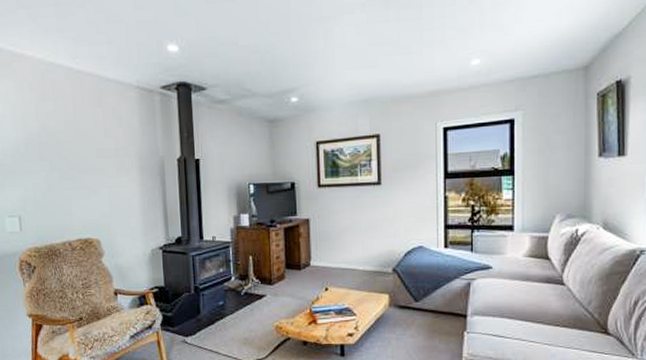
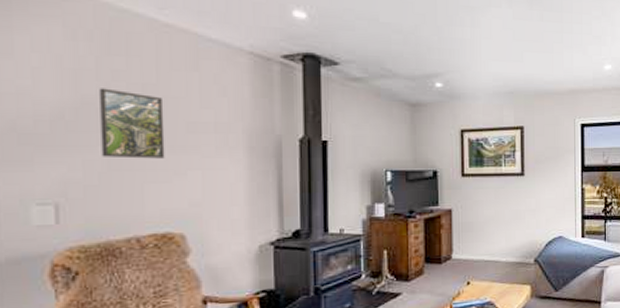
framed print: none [39,126,83,181] -> present [99,88,165,159]

